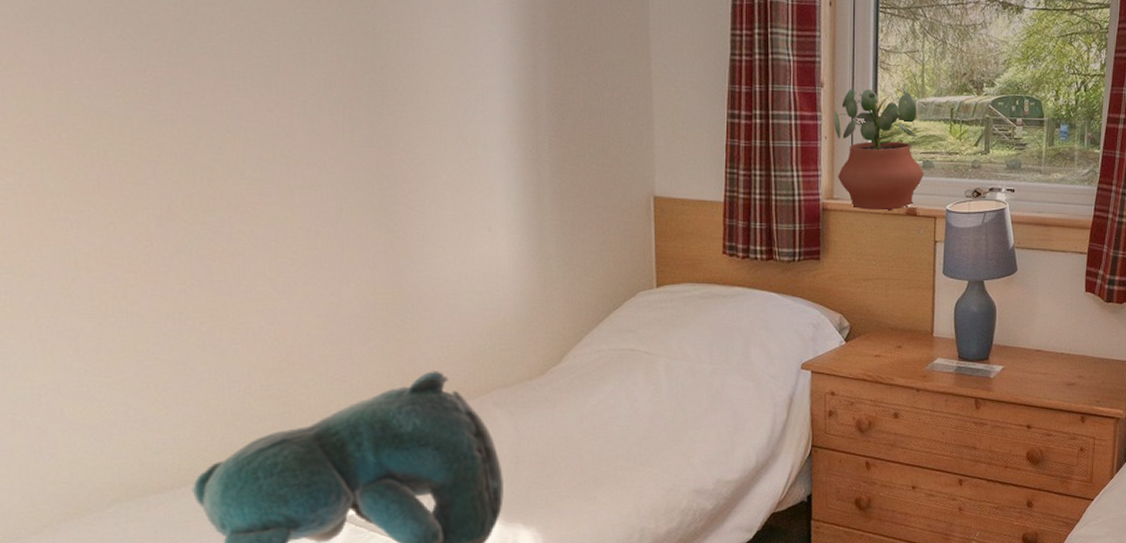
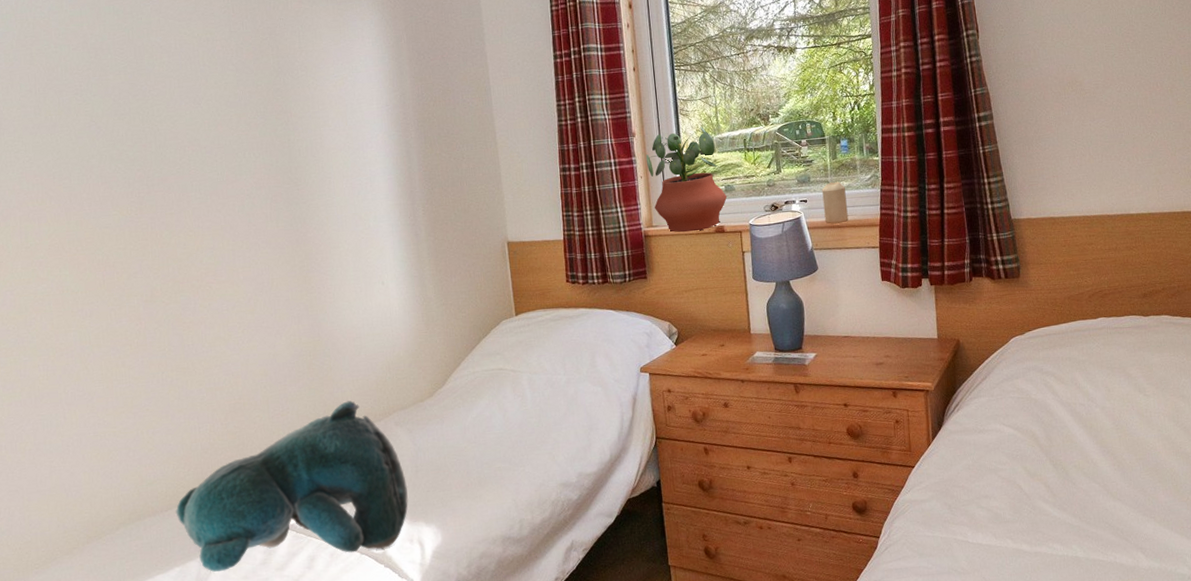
candle: none [1032,172,1059,221] -> present [822,181,849,224]

